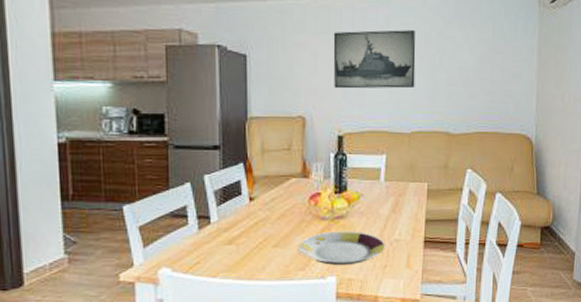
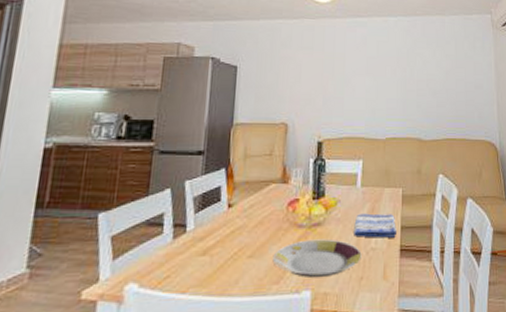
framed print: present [333,30,416,89] -> none [316,46,389,98]
dish towel: none [377,207,421,230] -> present [354,213,396,238]

